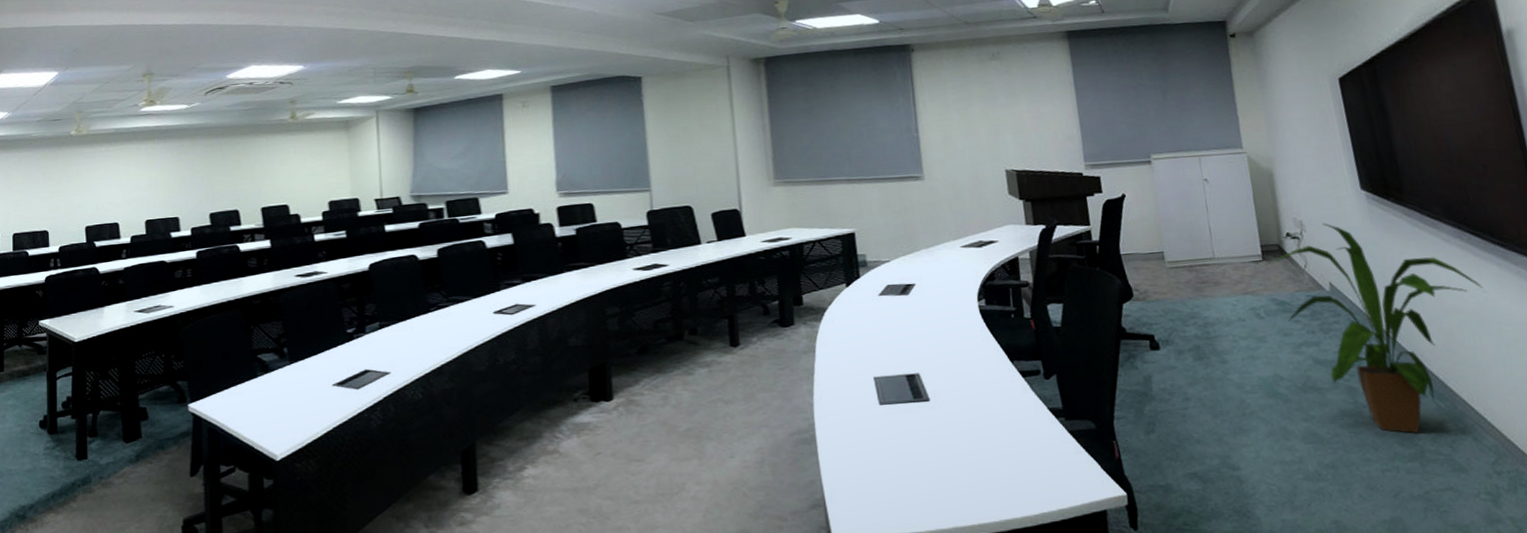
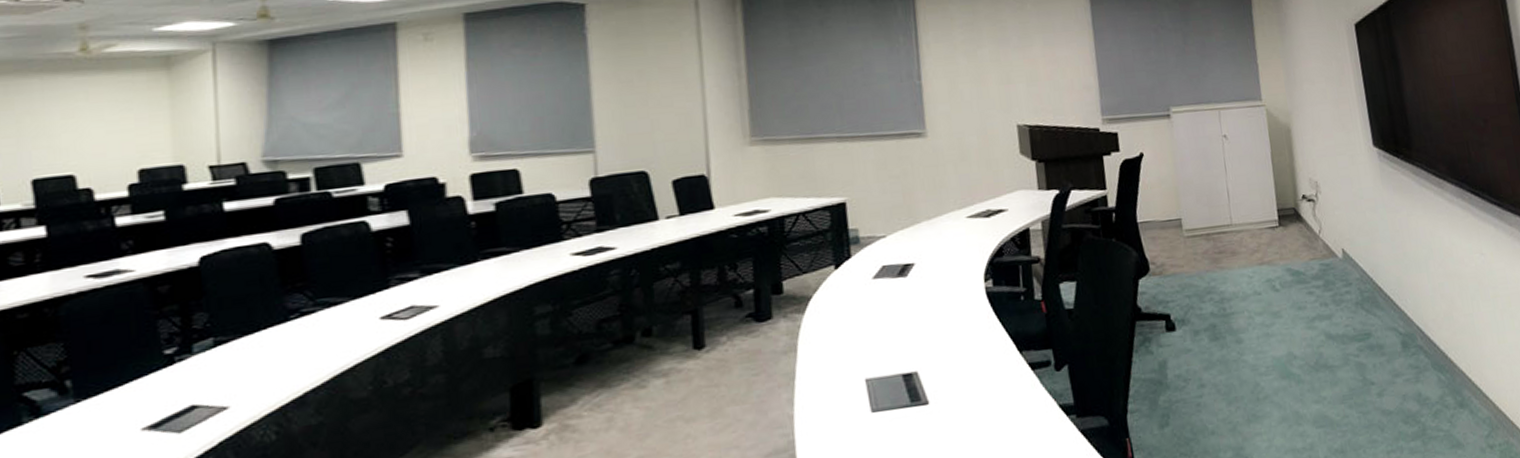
house plant: present [1273,223,1483,433] -> none [1289,183,1481,410]

